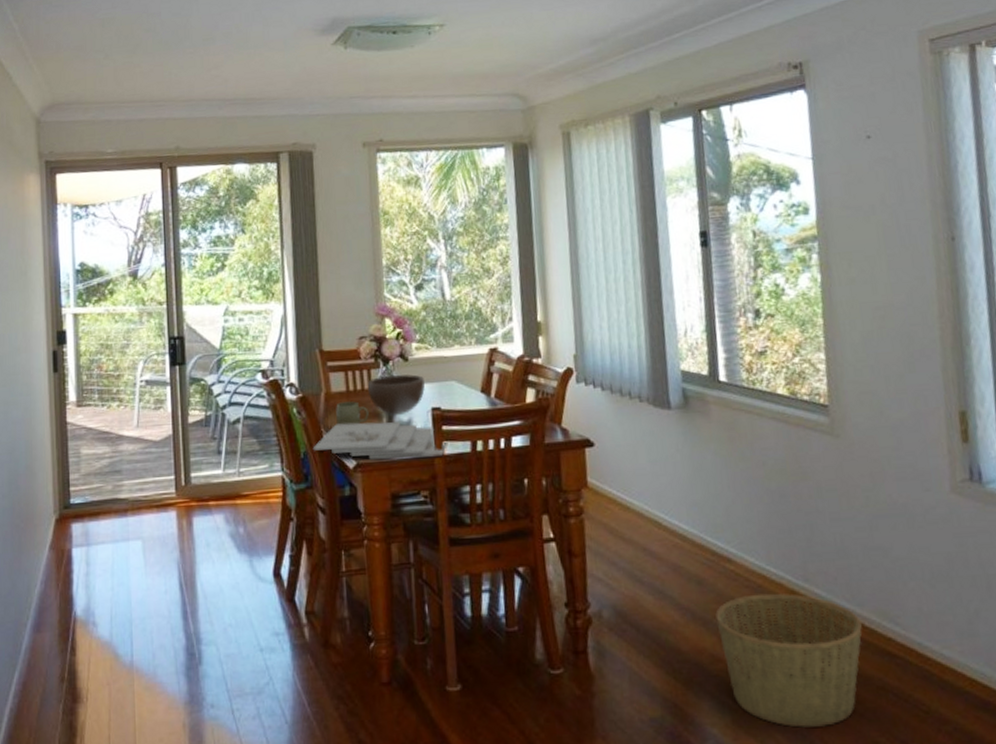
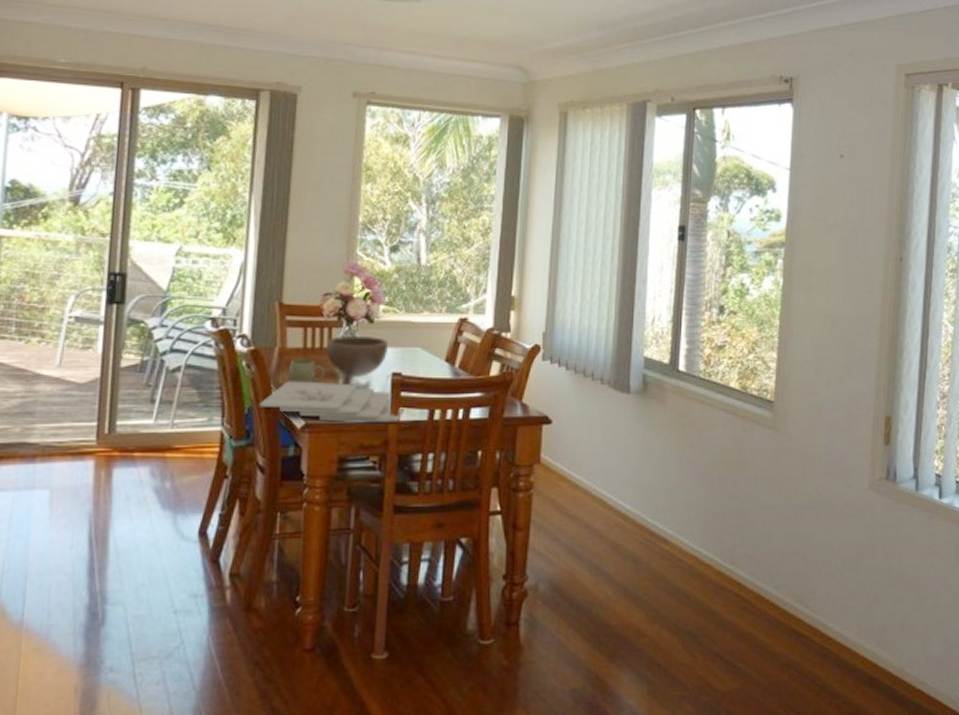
basket: present [715,592,862,728] -> none [646,573,776,700]

